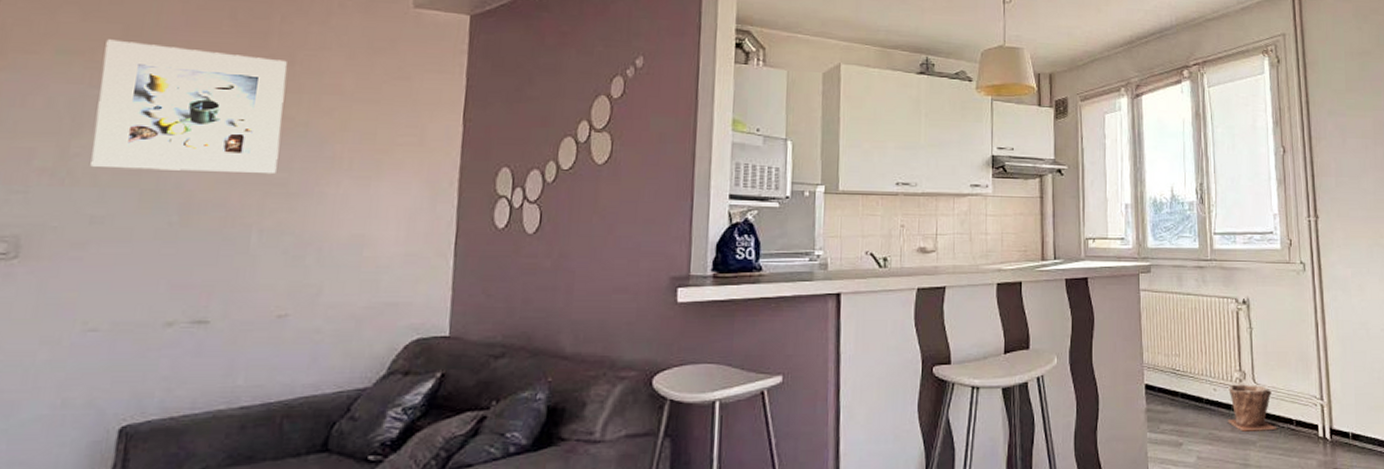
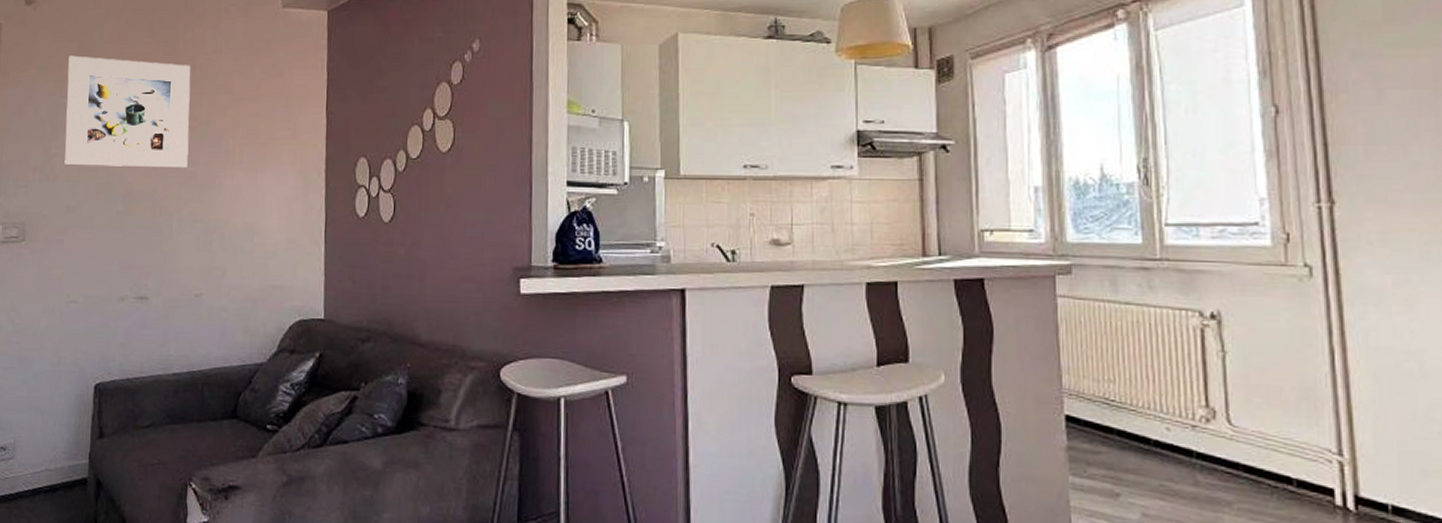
plant pot: present [1227,383,1277,432] -> none [1188,422,1266,490]

